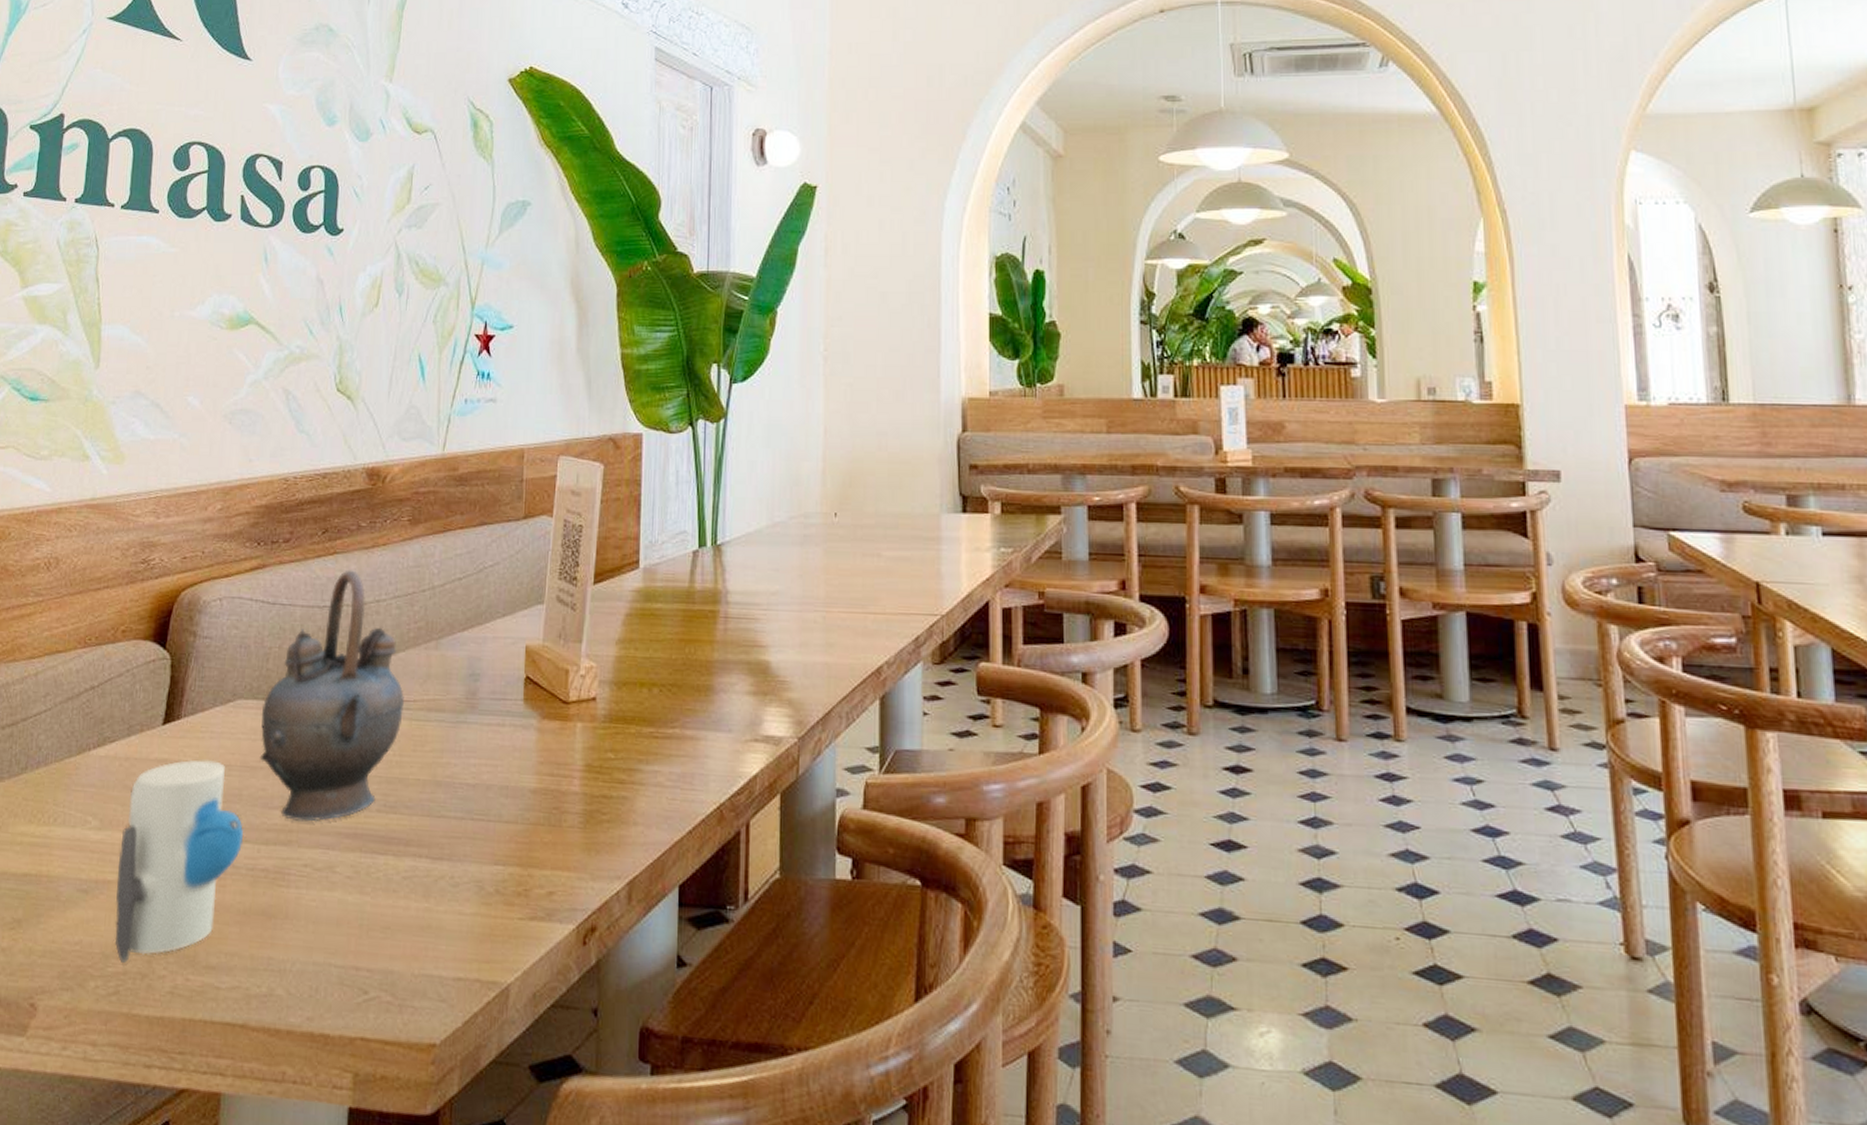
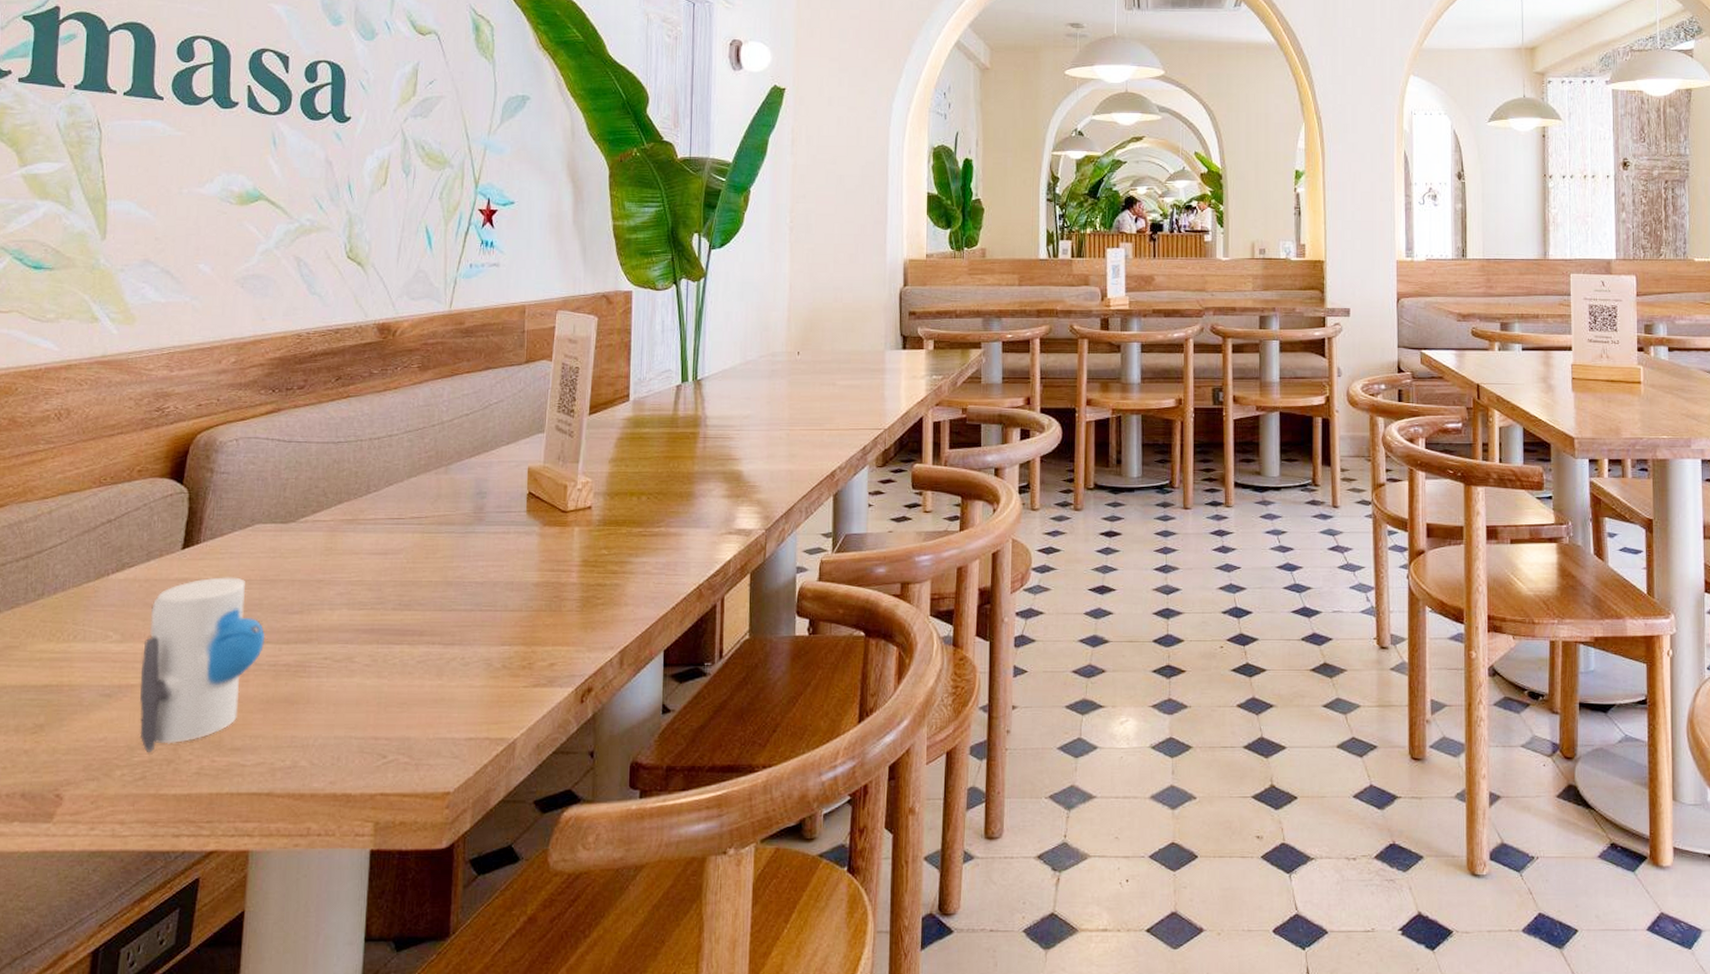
teapot: present [259,570,404,822] -> none [279,410,416,622]

